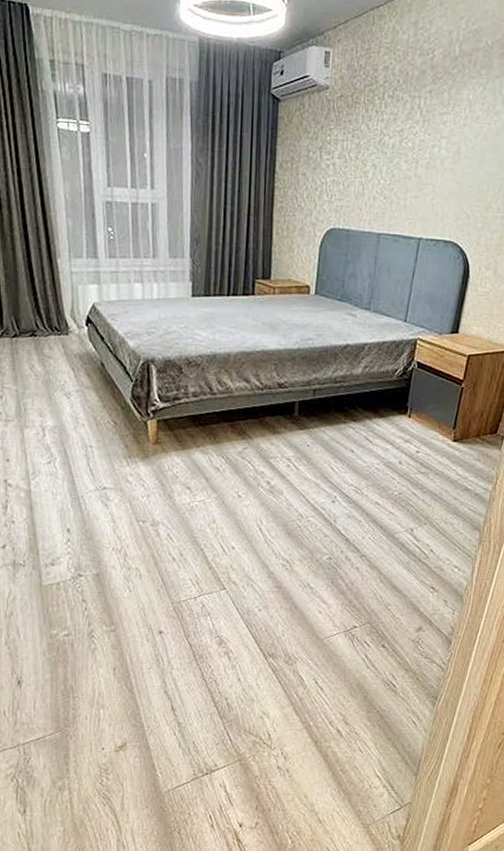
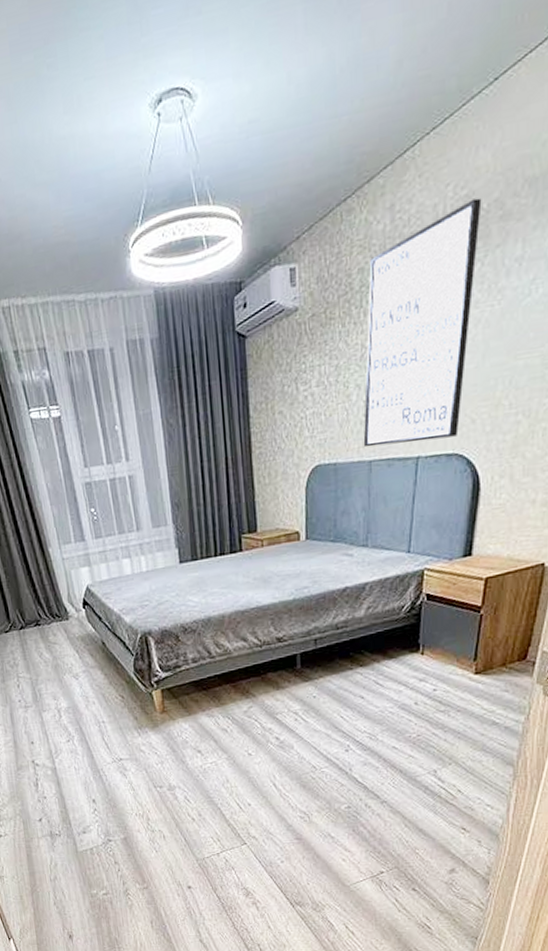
wall art: none [374,35,487,227] -> present [363,198,482,447]

